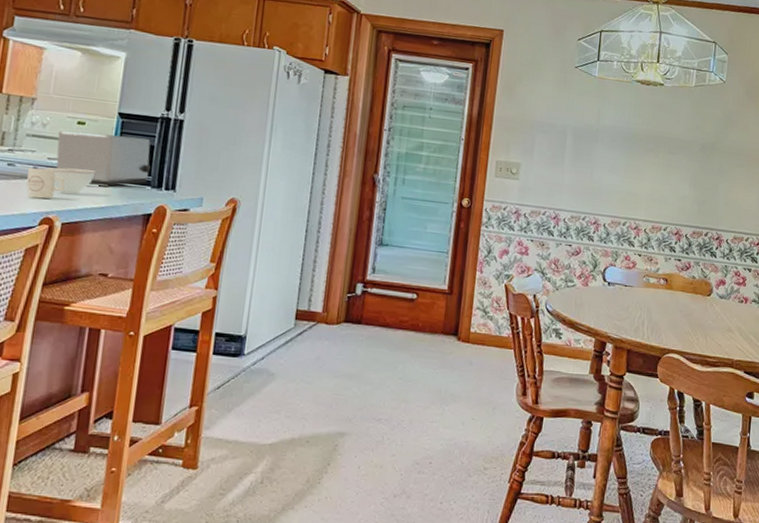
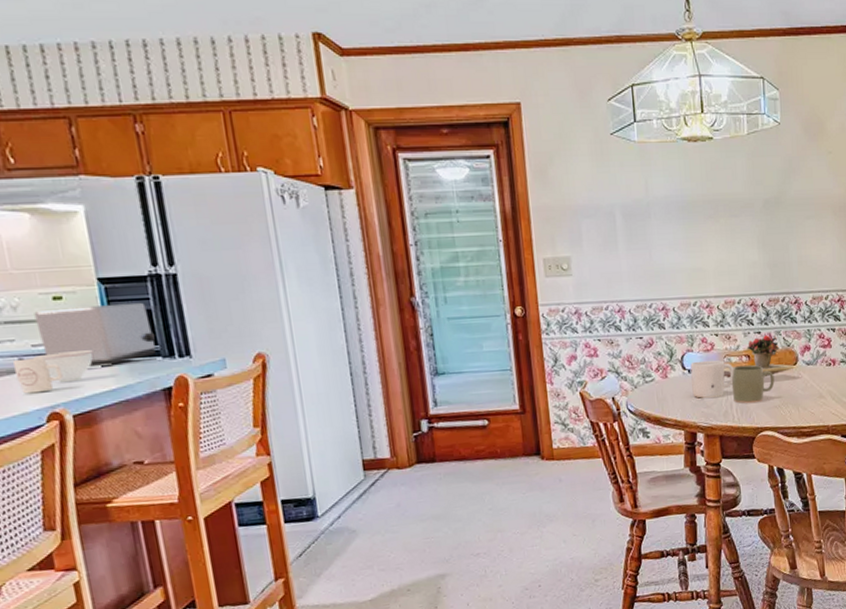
mug: none [609,275,651,313] -> present [690,360,734,399]
flower arrangement: none [640,263,711,303] -> present [723,335,797,378]
mug: none [645,287,688,325] -> present [731,365,775,404]

